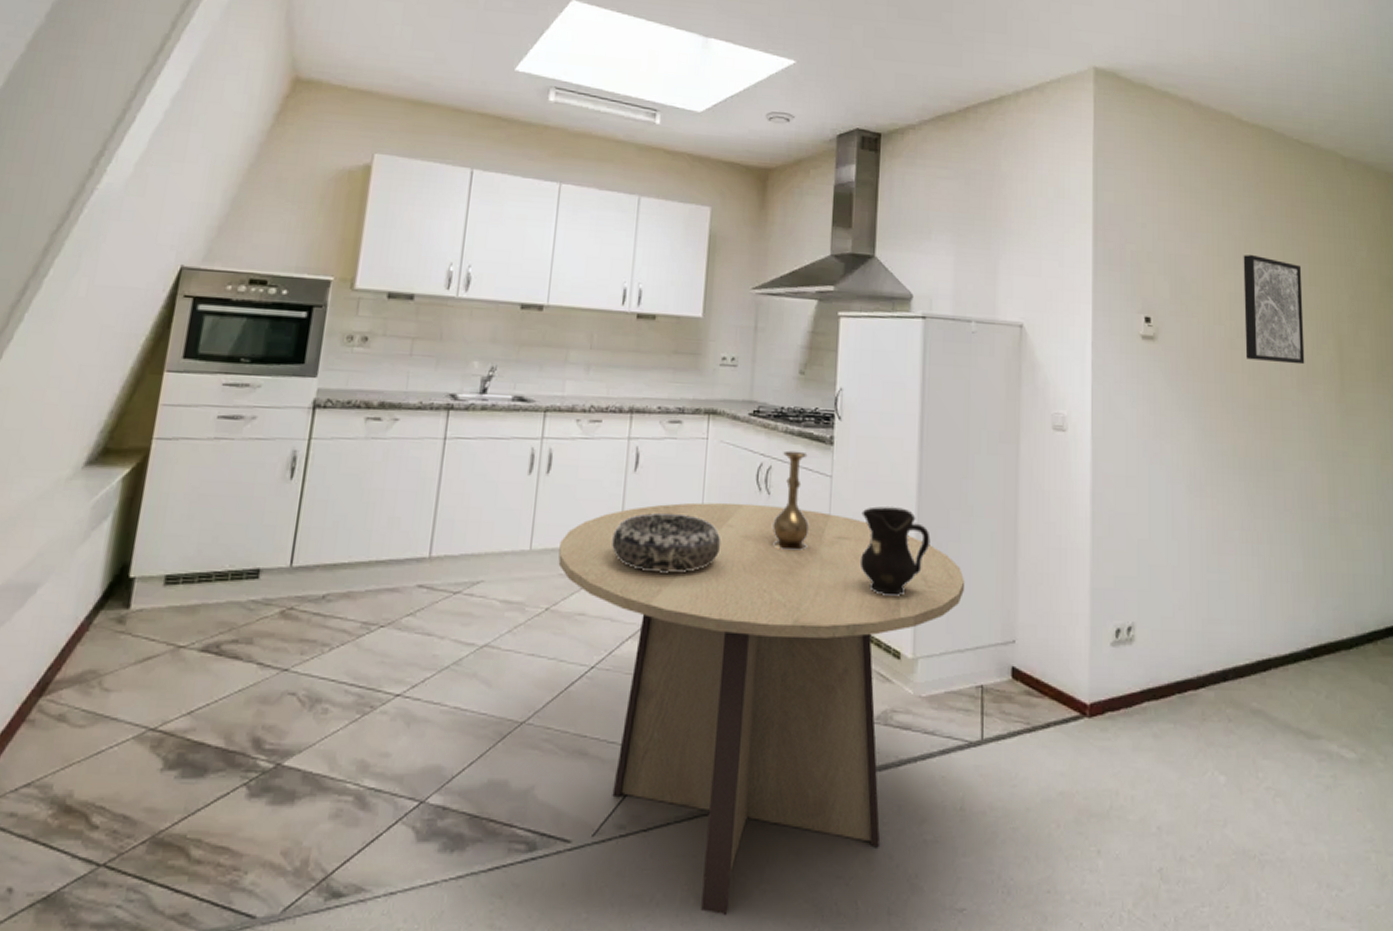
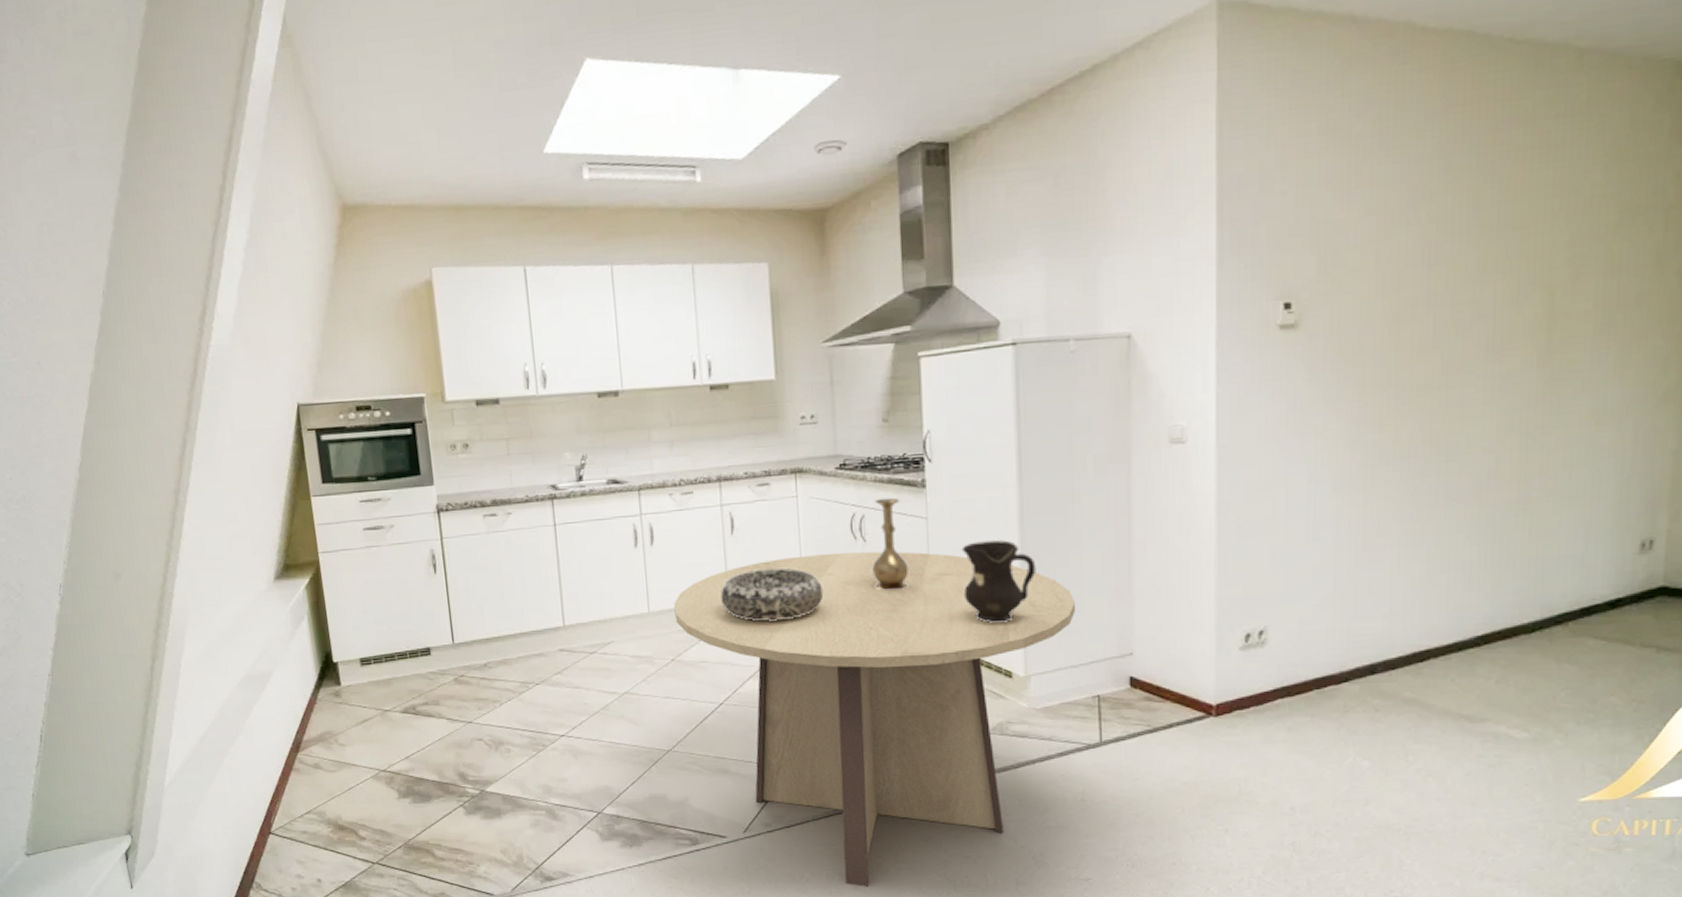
wall art: present [1243,255,1305,365] -> none [1416,204,1503,333]

